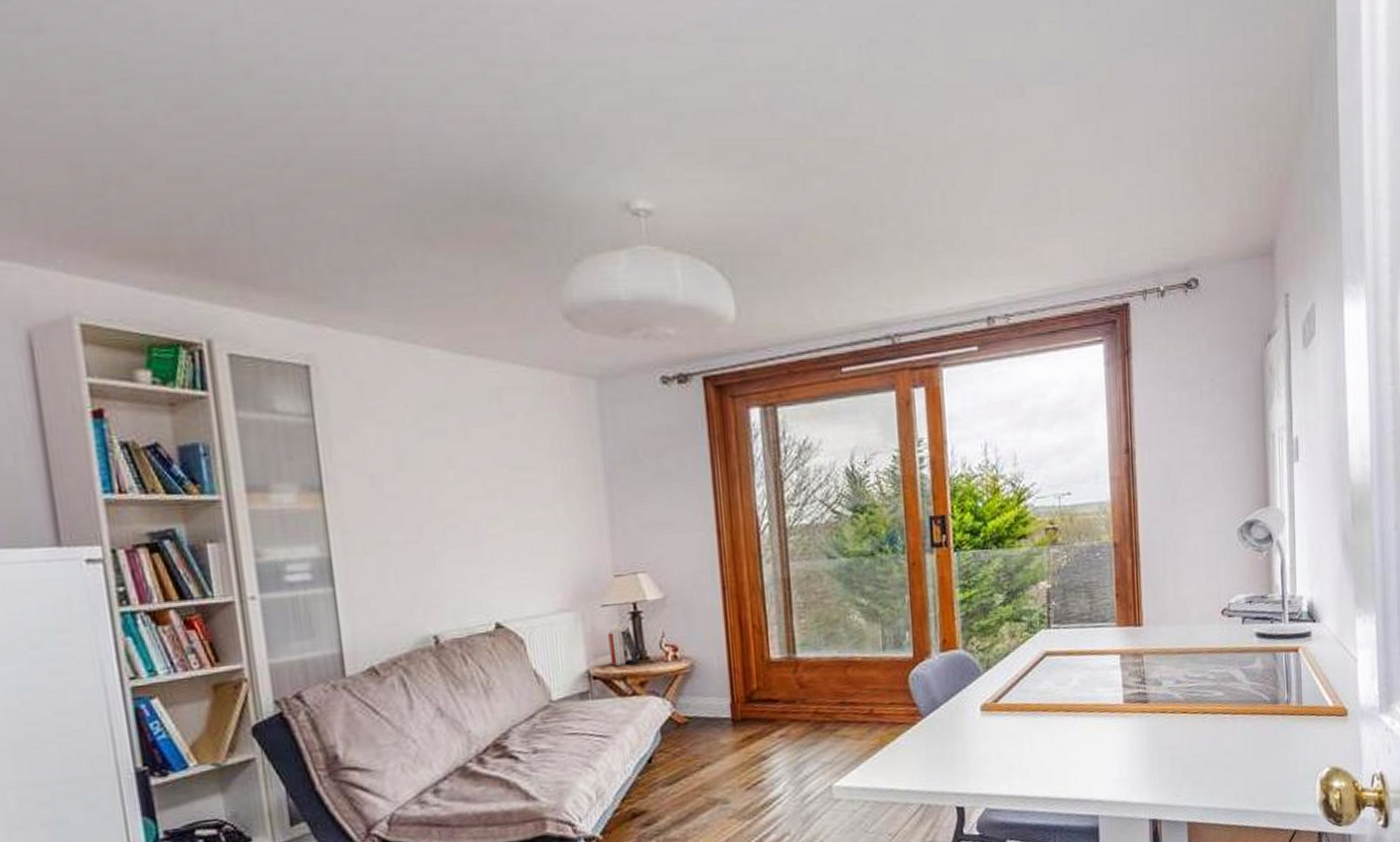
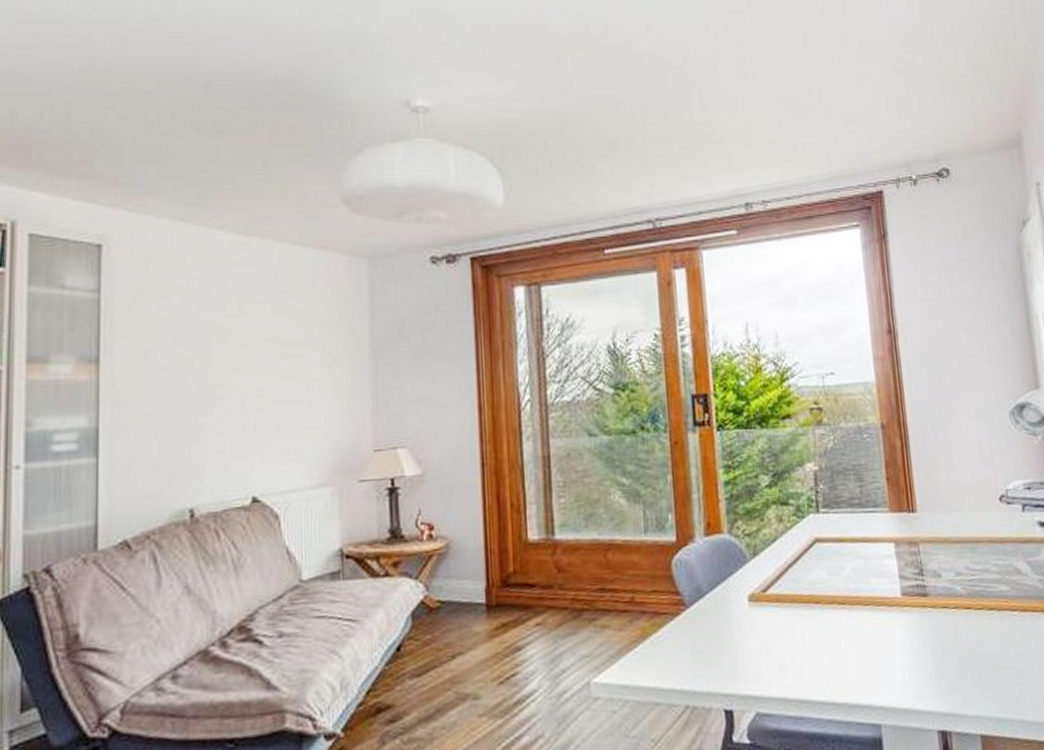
books: present [608,622,640,666] -> none [364,499,395,544]

